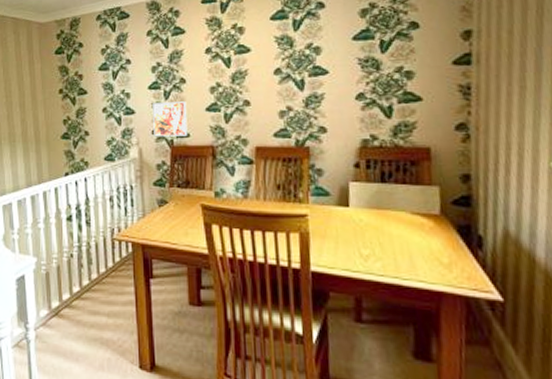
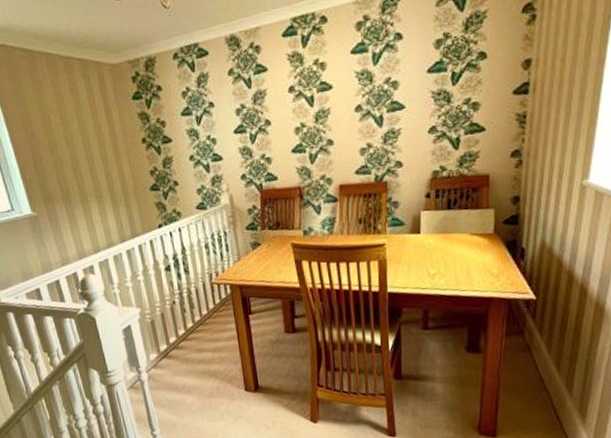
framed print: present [153,101,188,137] -> none [239,144,276,182]

